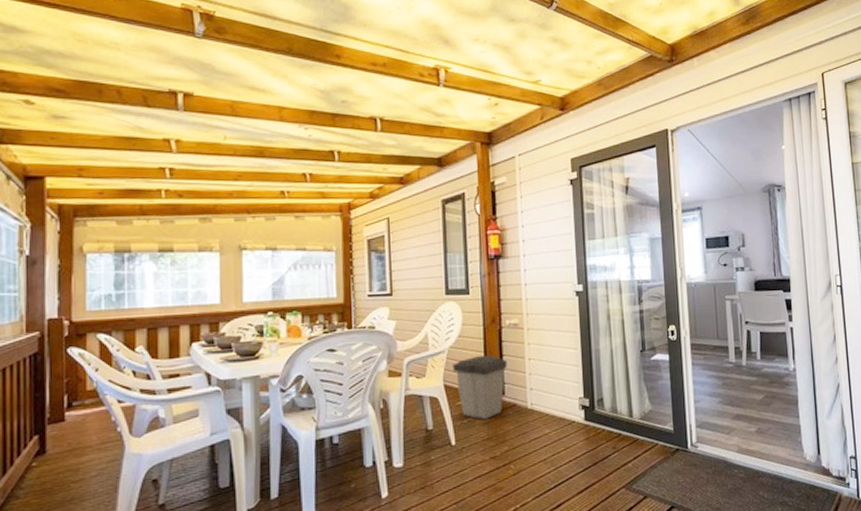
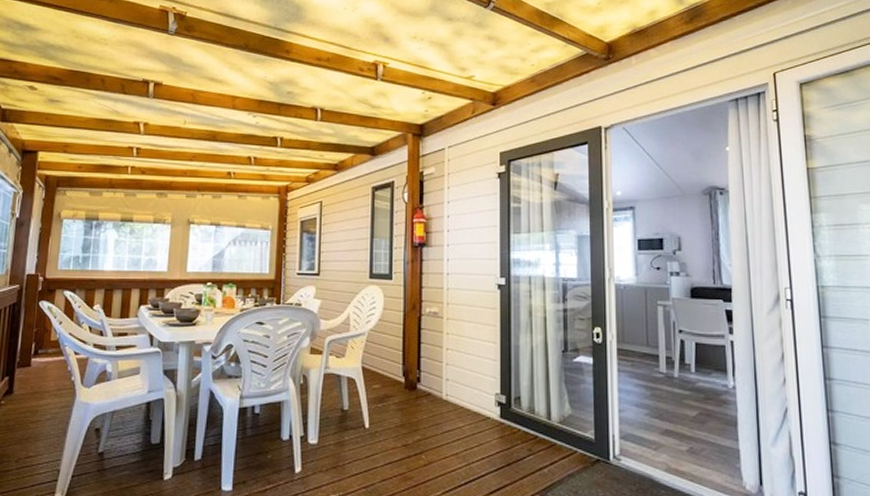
trash can: present [453,355,507,419] -> none [371,340,424,405]

